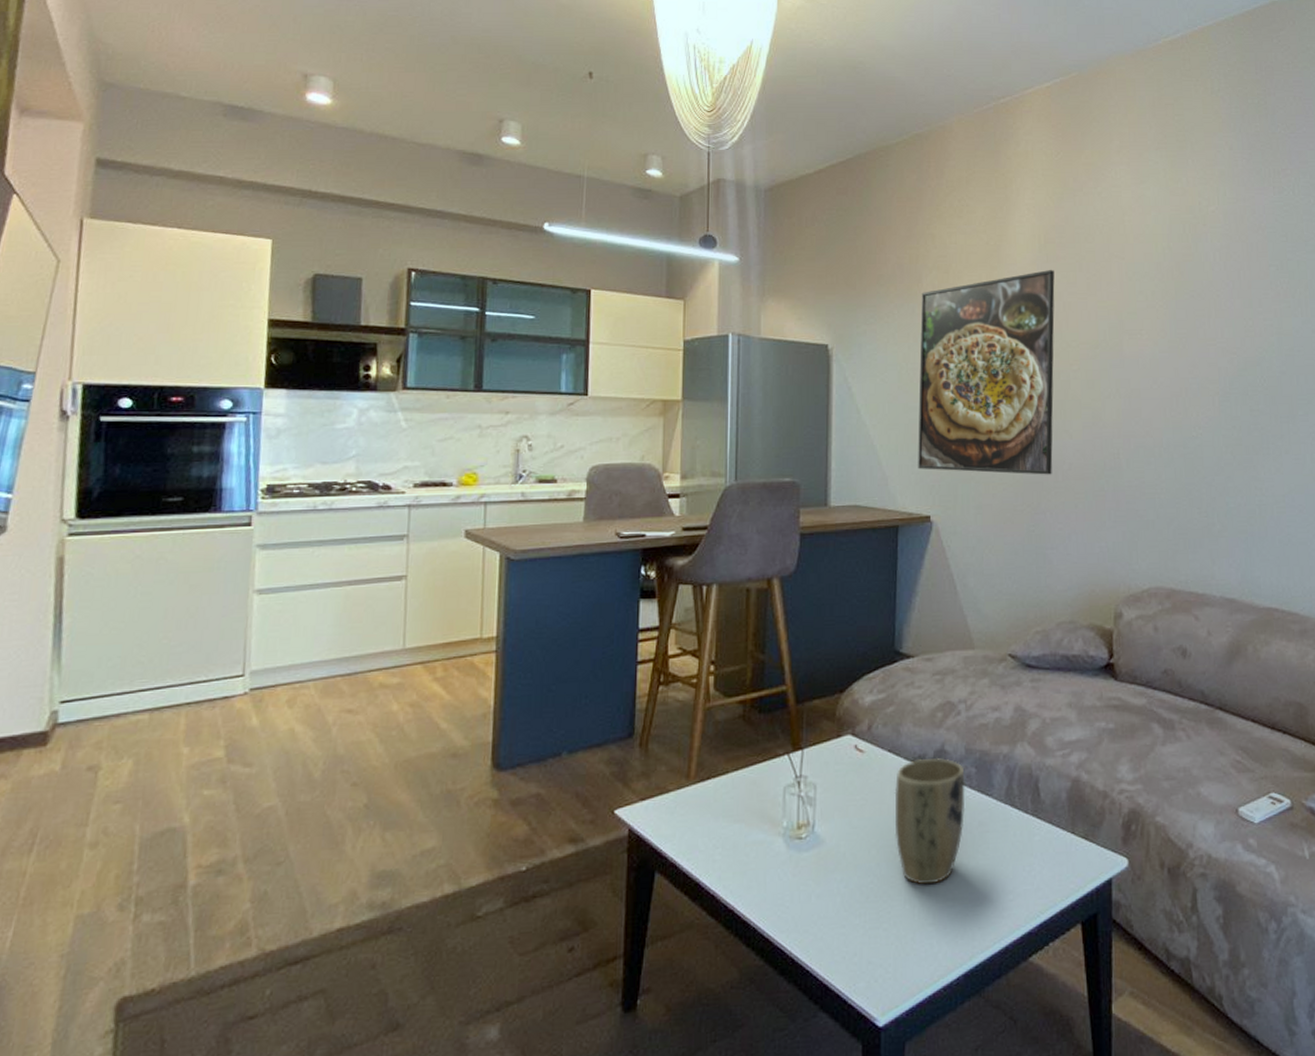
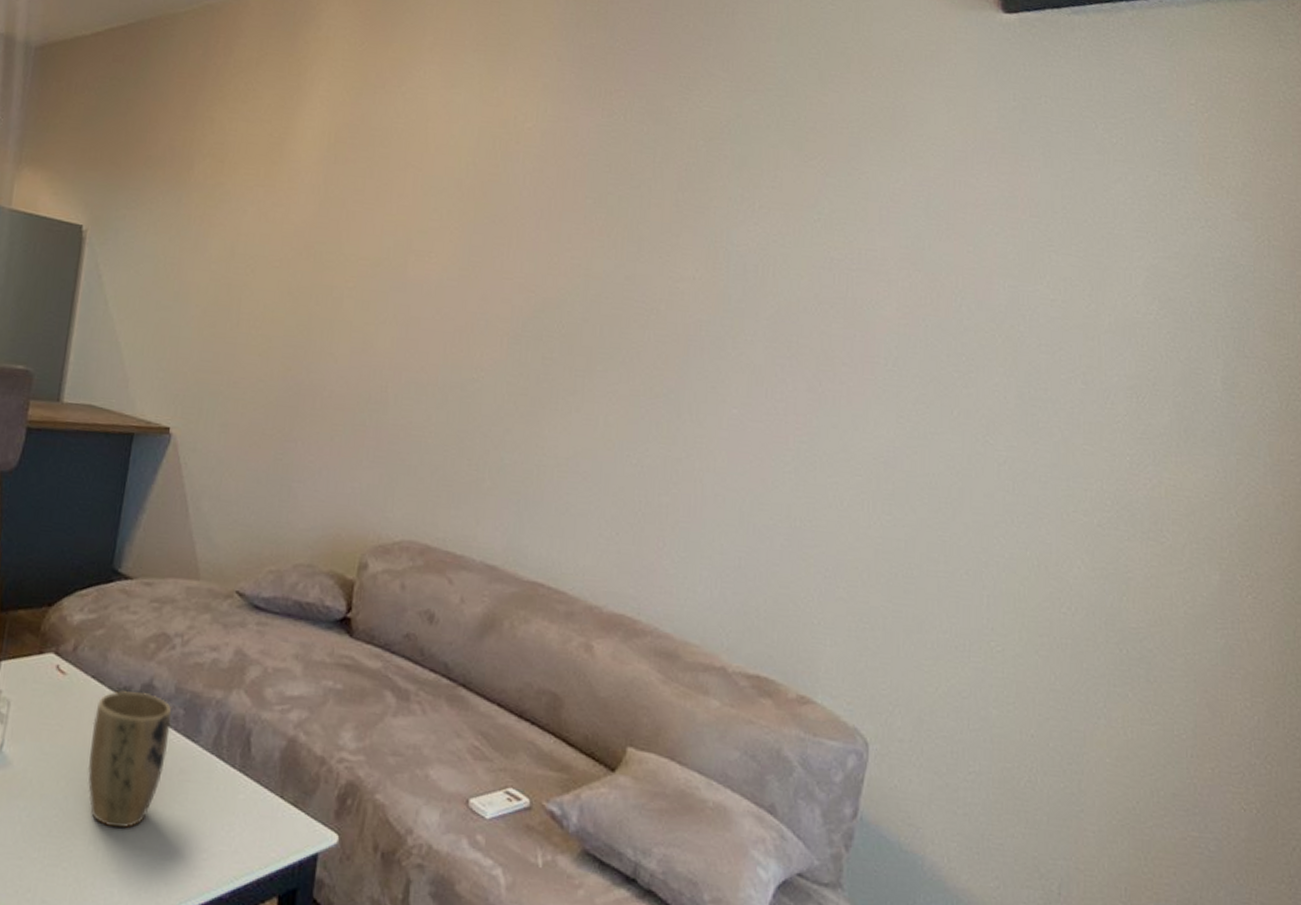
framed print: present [918,269,1055,475] -> none [163,171,341,400]

